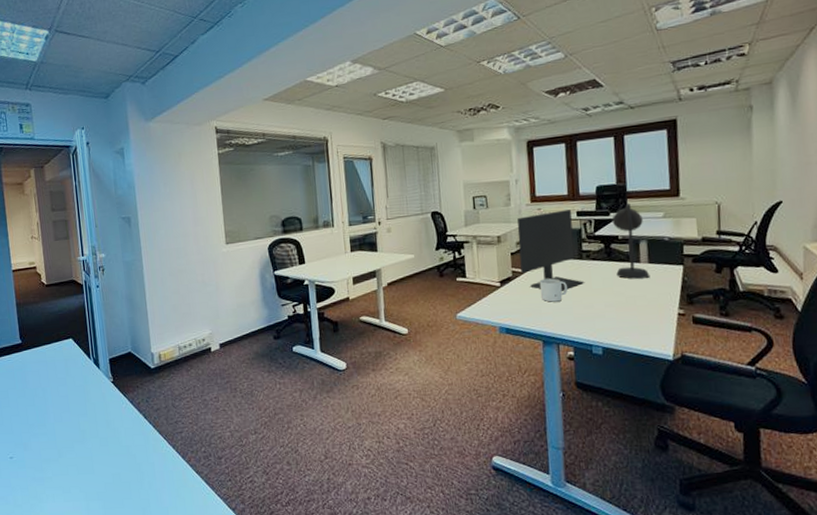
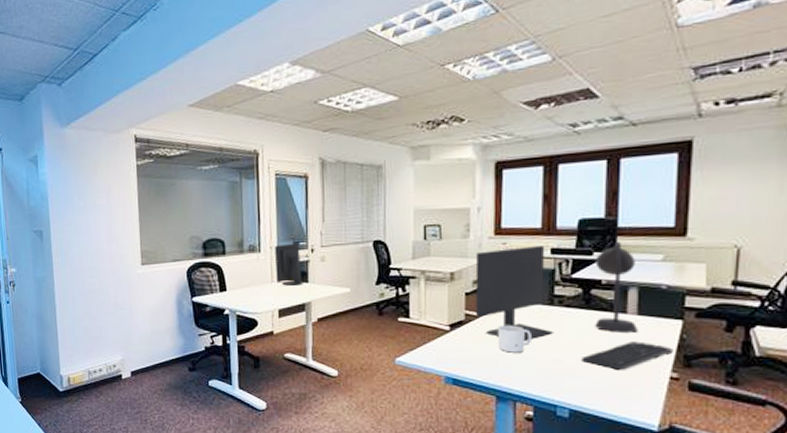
computer monitor: none [346,217,373,256] -> present [275,243,303,286]
computer keyboard: none [608,285,679,311] -> present [581,341,674,370]

